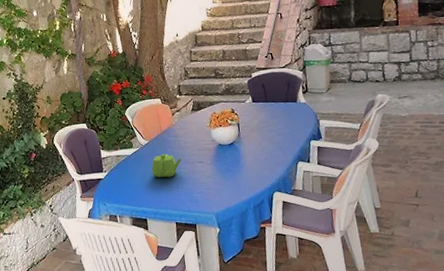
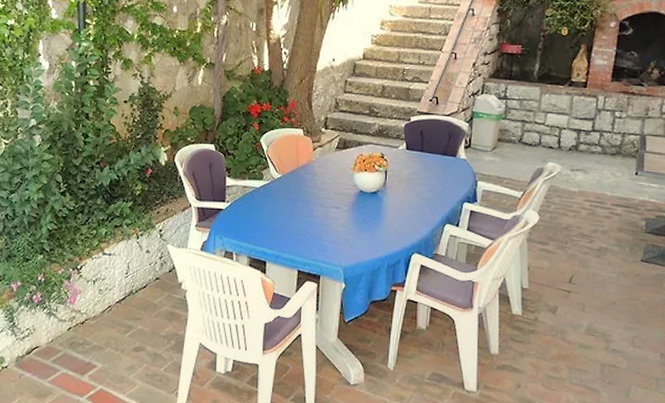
teapot: present [151,154,181,178] -> none [280,192,315,219]

